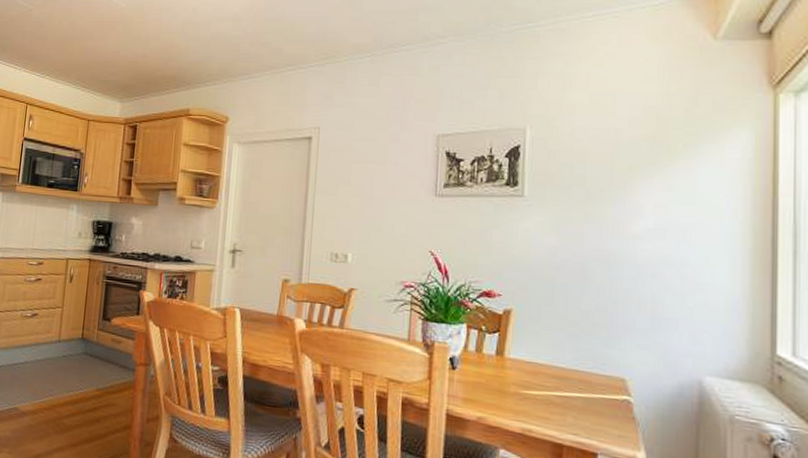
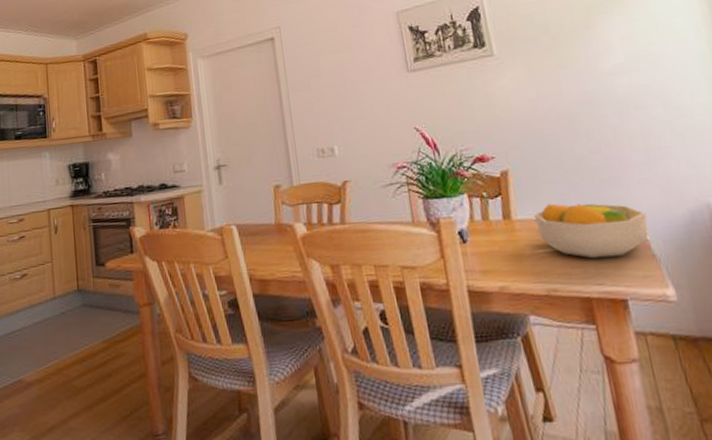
fruit bowl: none [526,349,638,413] -> present [534,203,649,259]

